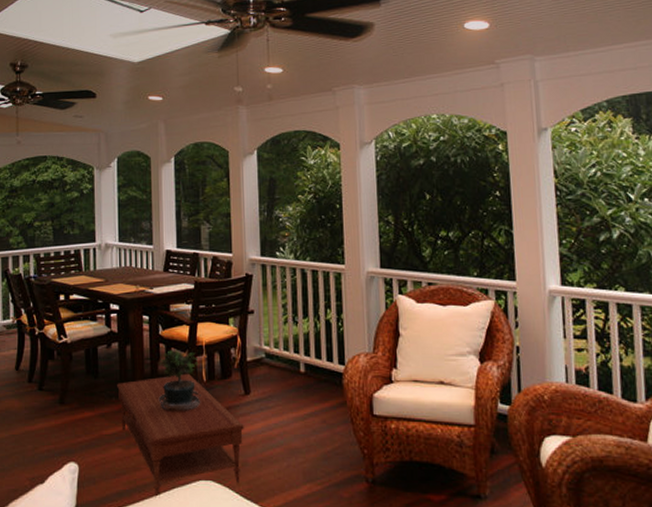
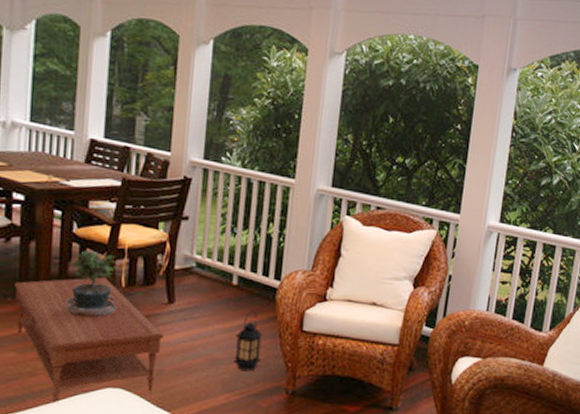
lantern: none [310,396,337,460] -> present [233,310,263,371]

